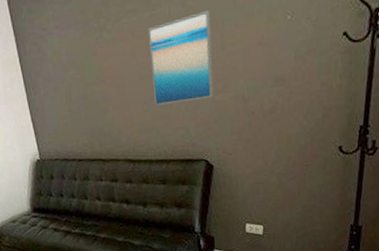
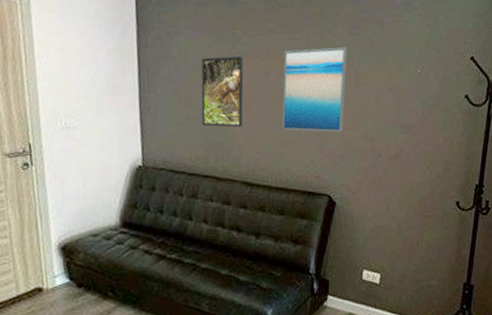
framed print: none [74,43,118,116] -> present [201,56,244,127]

